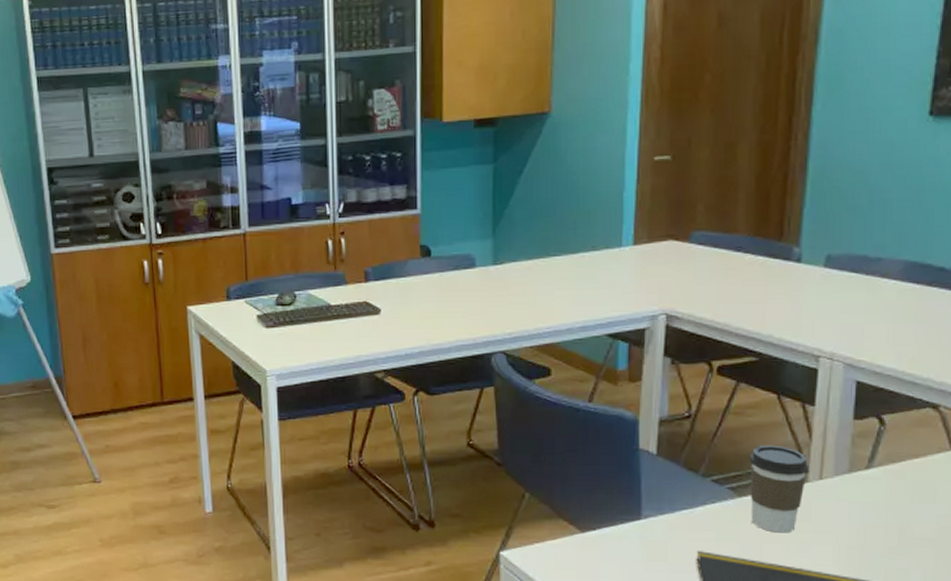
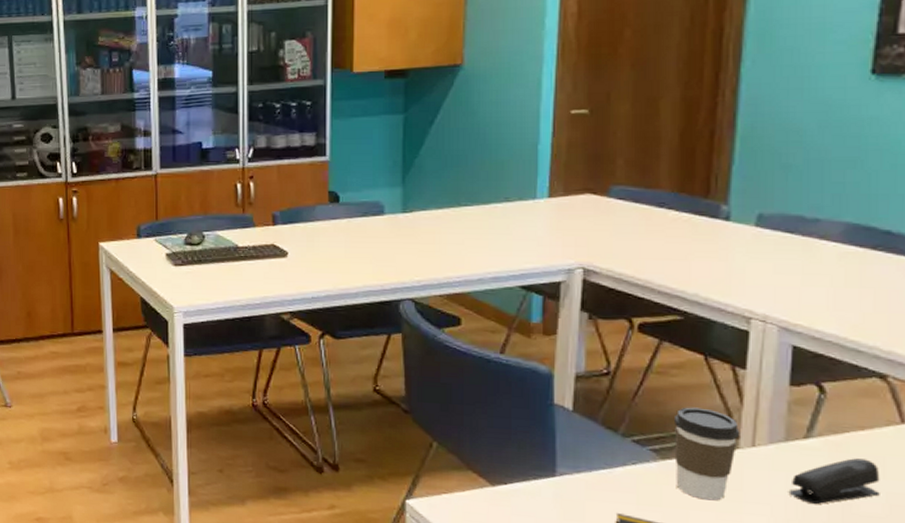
stapler: none [851,485,932,531] -> present [788,458,880,505]

